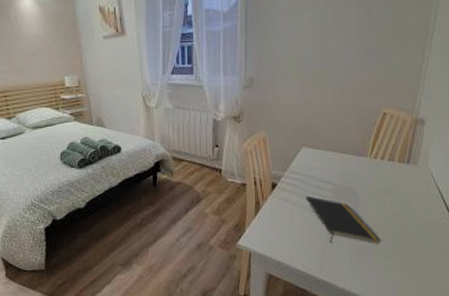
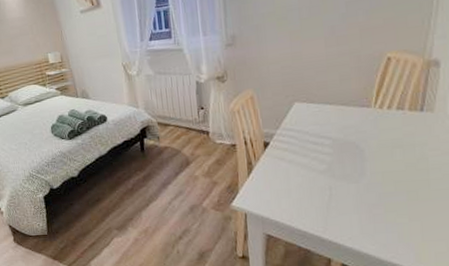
notepad: present [306,195,381,245] -> none [302,152,393,201]

